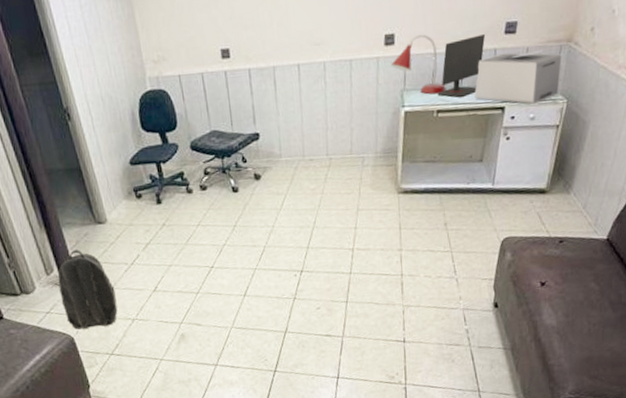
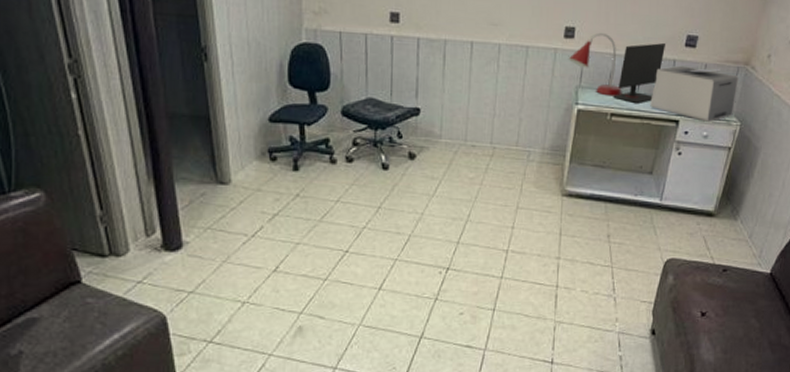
backpack: present [58,249,118,330] -> none [158,211,227,307]

